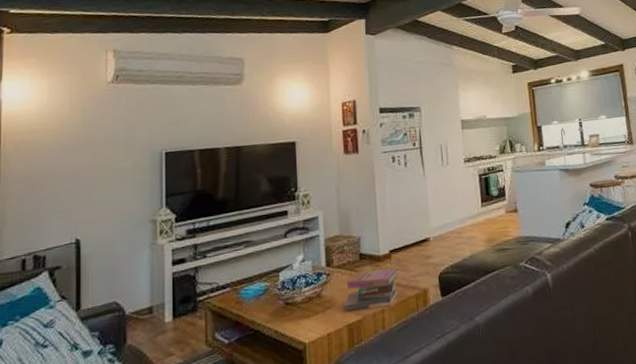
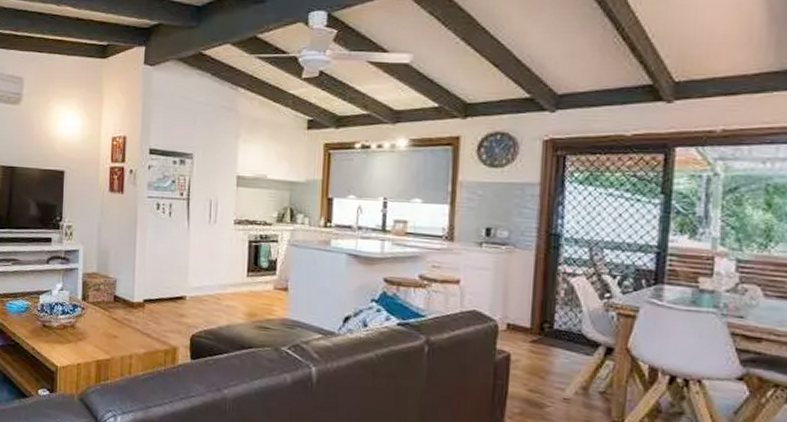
books: present [344,268,398,312] -> none [95,313,150,356]

